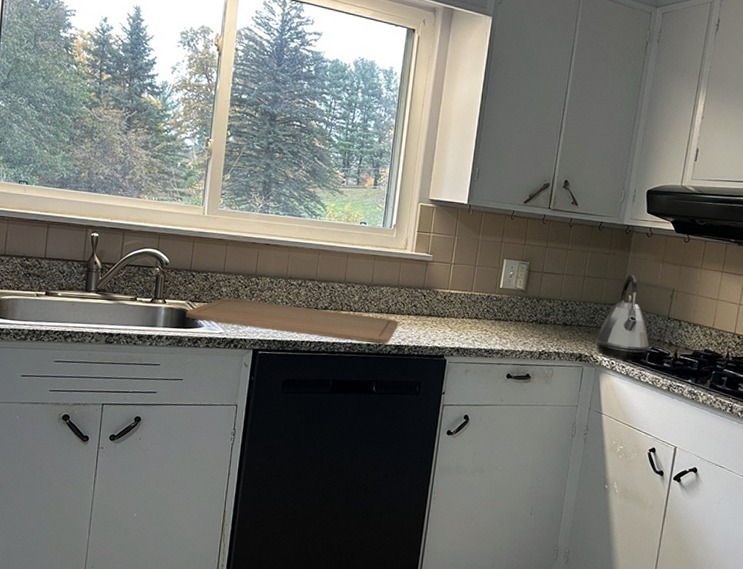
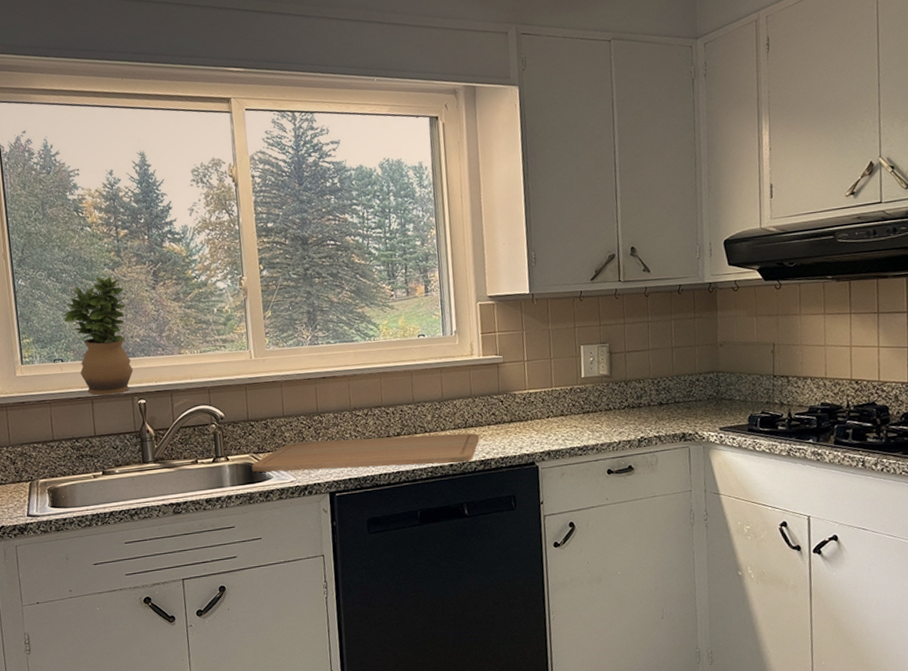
potted plant: none [35,113,97,223] -> present [63,276,134,395]
kettle: present [595,275,650,362] -> none [697,336,759,432]

